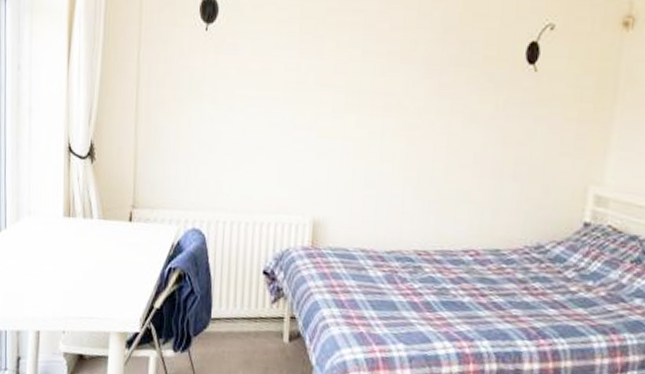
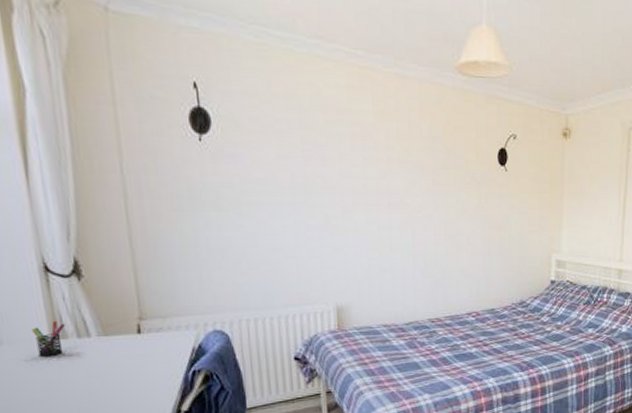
pen holder: none [51,198,76,232] -> present [31,320,65,356]

